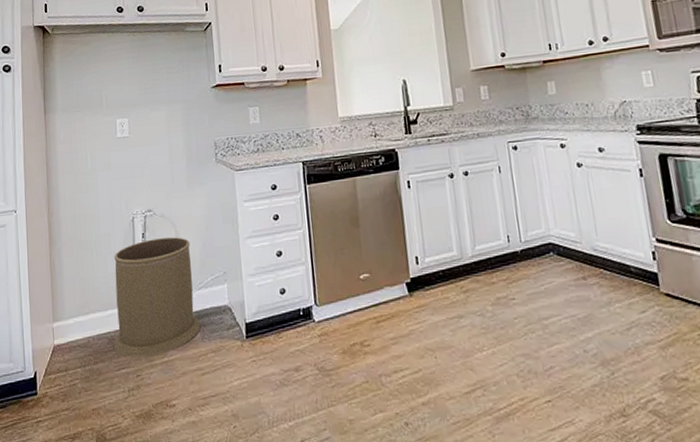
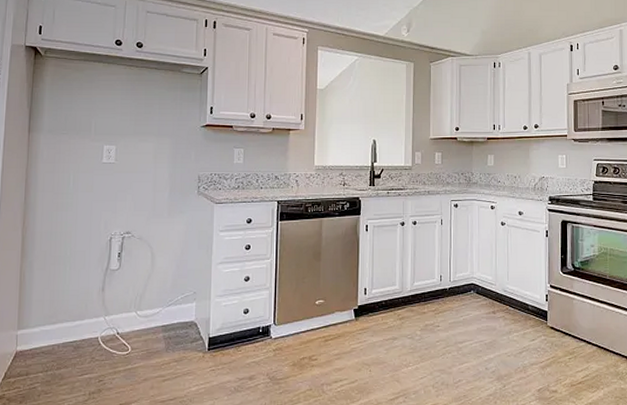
trash can: present [113,237,201,357] -> none [78,258,166,364]

